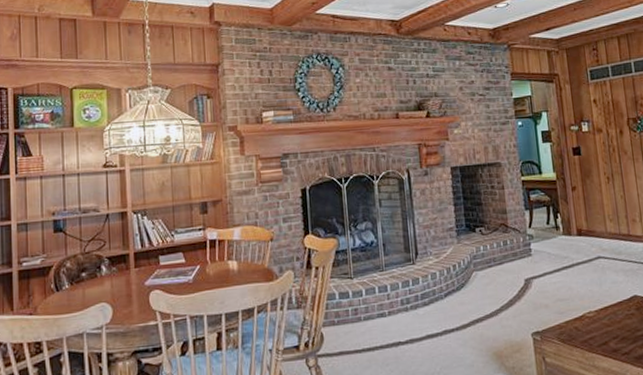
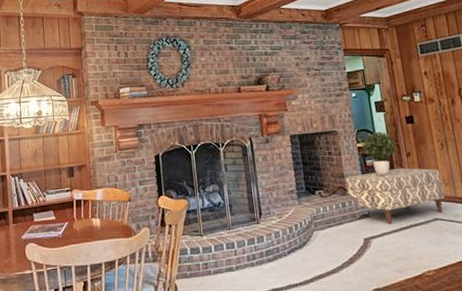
bench: none [508,202,608,264] -> present [346,167,444,225]
potted plant: none [525,163,563,212] -> present [361,131,398,176]

